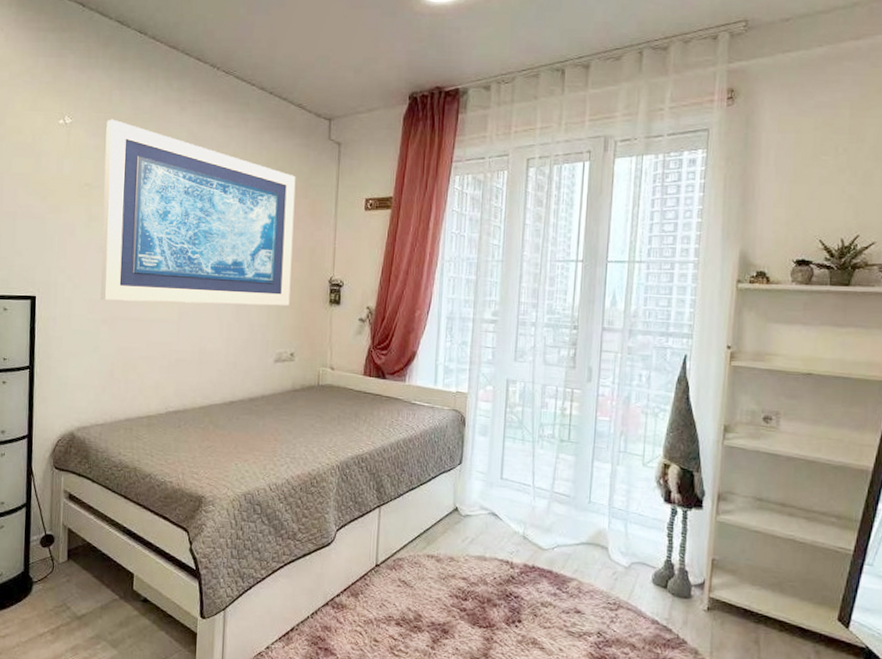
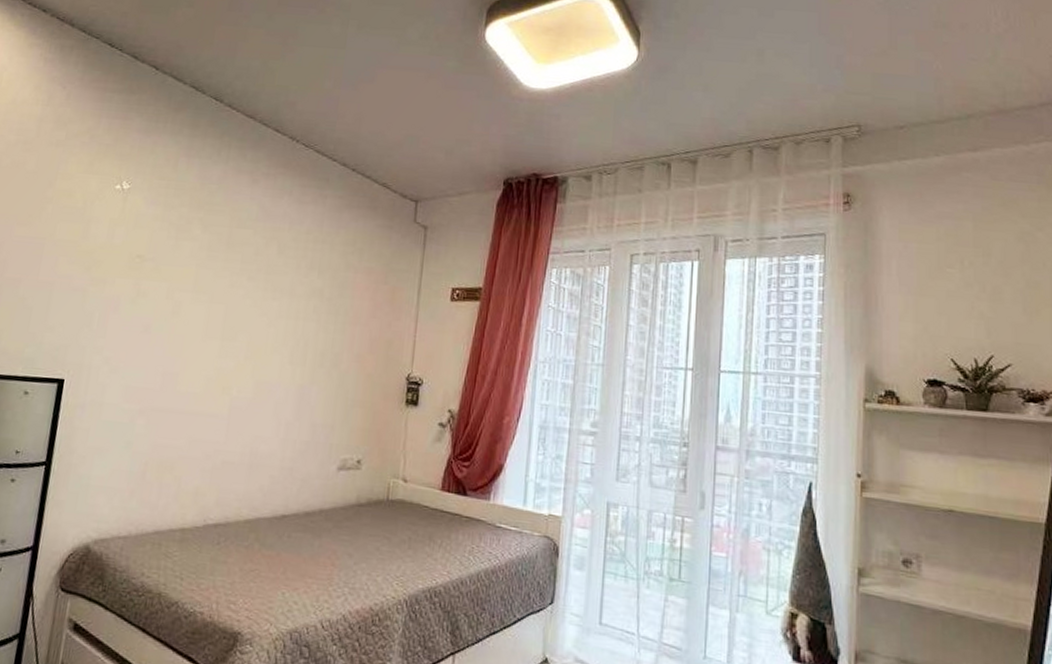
wall art: present [100,119,296,306] -> none [140,187,376,404]

